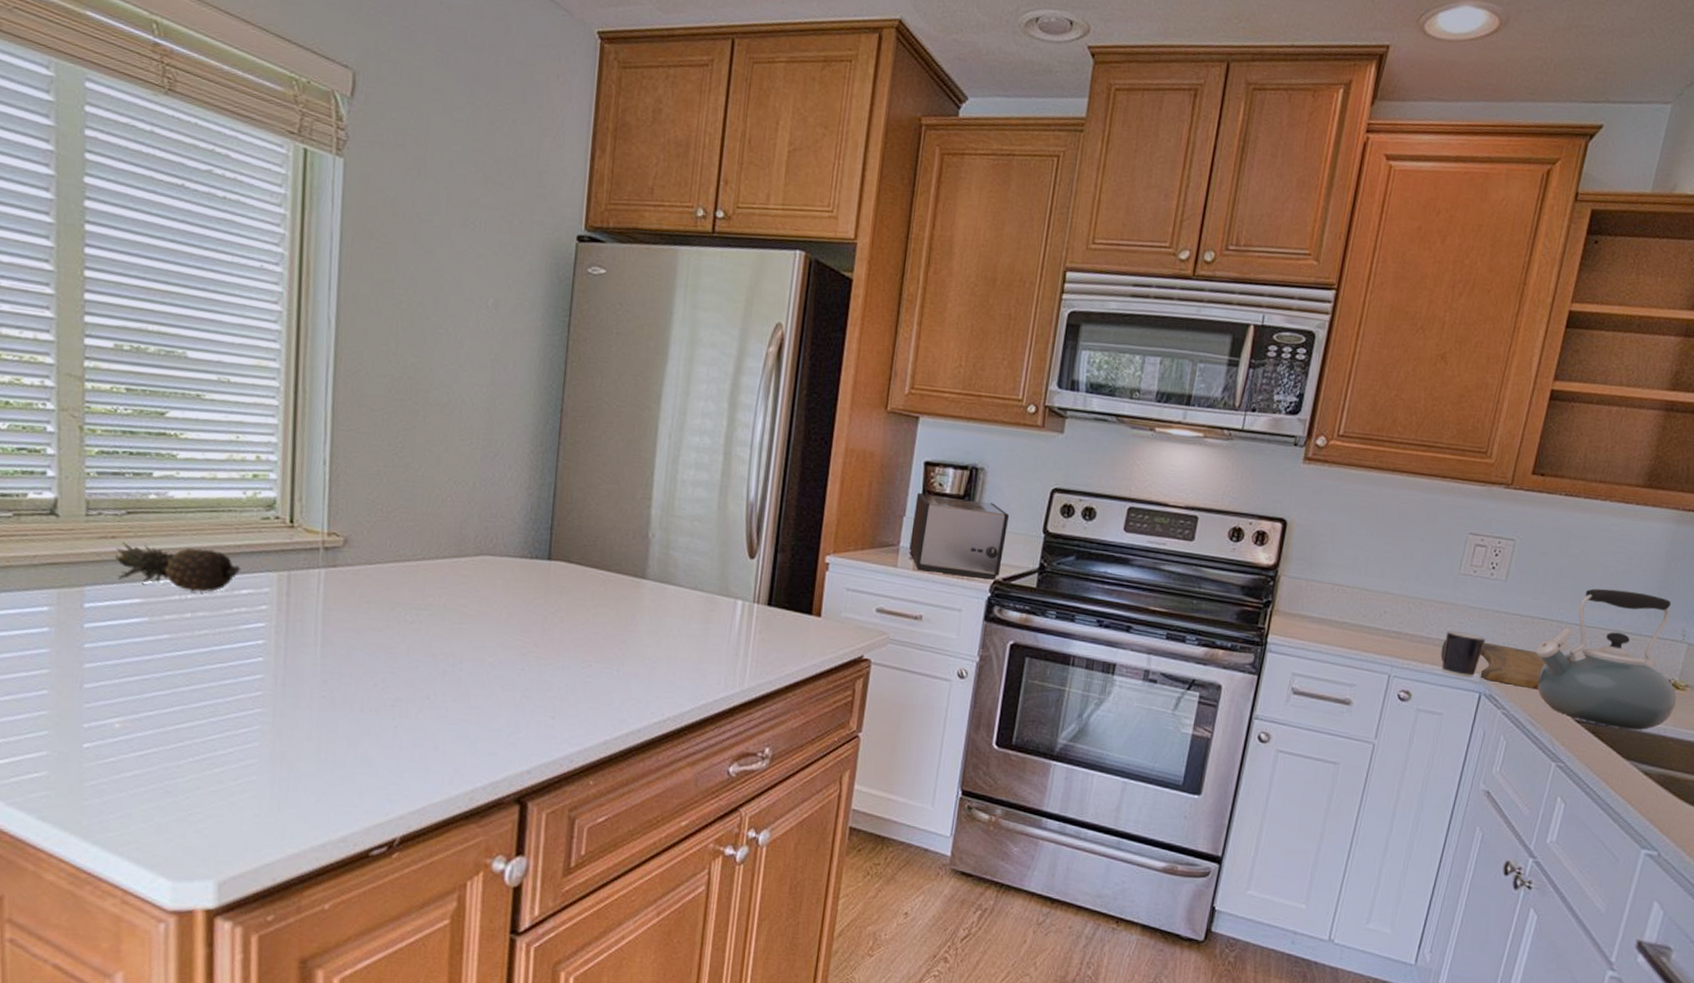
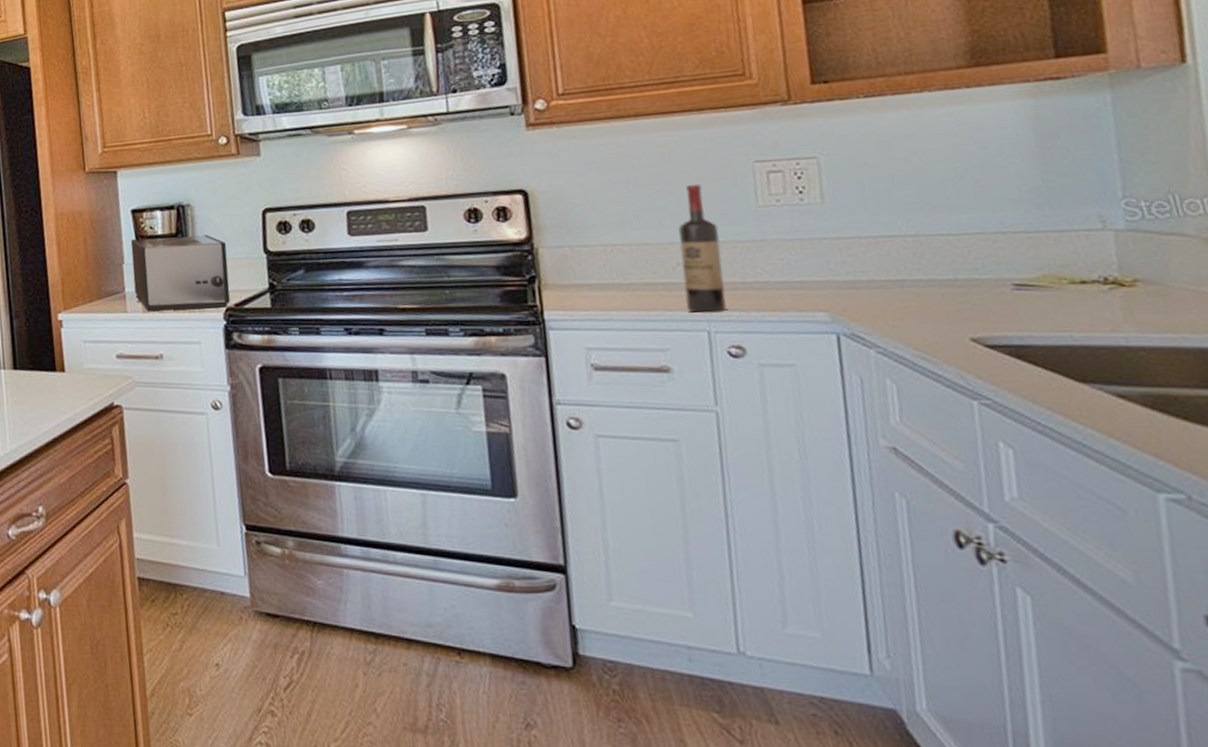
wine bottle: none [1379,543,1425,660] -> present [678,184,727,314]
mug: present [1440,631,1486,678] -> none [765,269,822,320]
cutting board: present [1480,642,1546,690] -> none [819,274,918,318]
kettle: present [1534,588,1677,730] -> none [892,183,1130,346]

